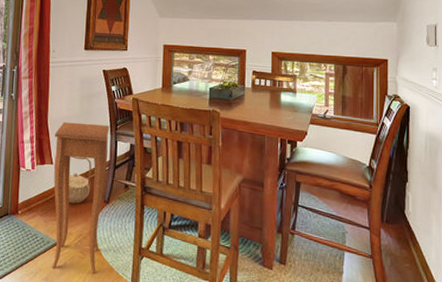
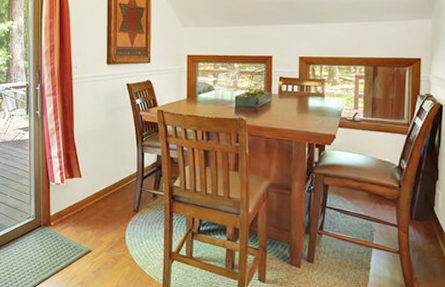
side table: present [52,122,109,274] -> none [82,137,135,277]
basket: present [68,156,92,204] -> none [98,169,119,214]

